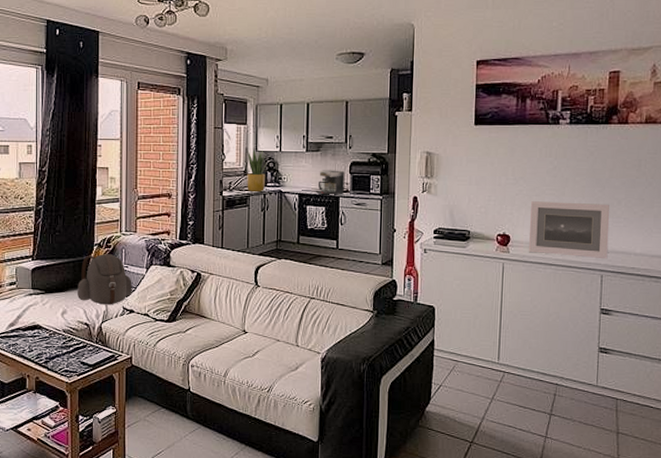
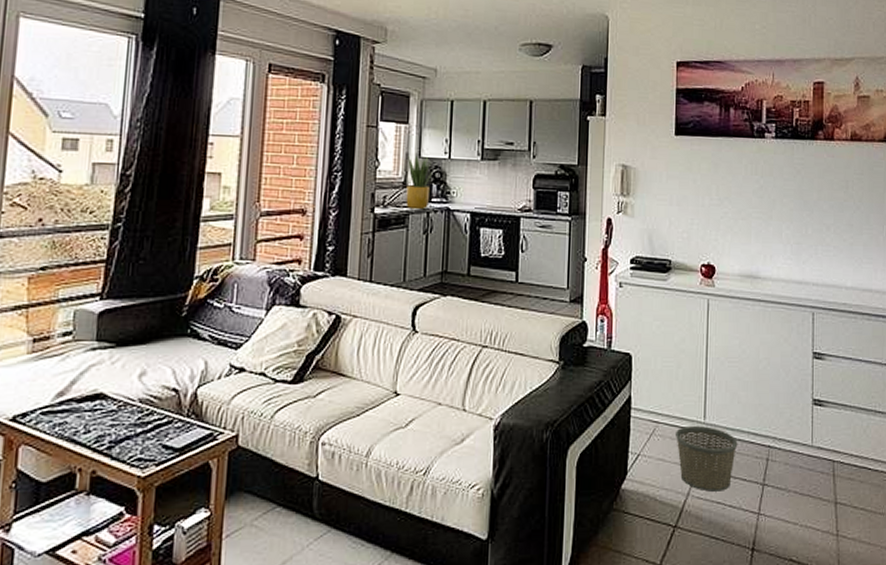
backpack: present [78,254,132,305] -> none [164,290,245,362]
coffee maker: present [315,170,344,195] -> none [491,183,527,215]
basket: none [472,365,528,418] -> present [674,426,738,492]
picture frame: present [528,201,610,259] -> none [735,226,819,294]

